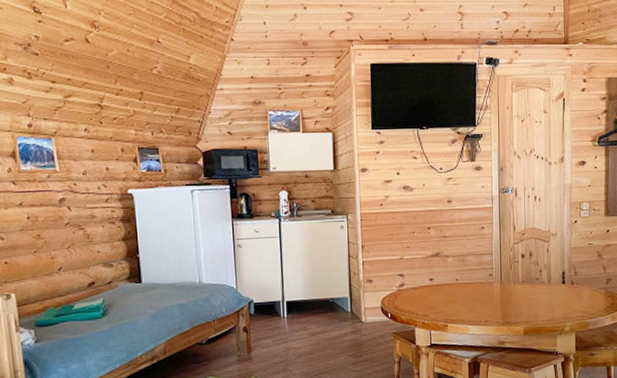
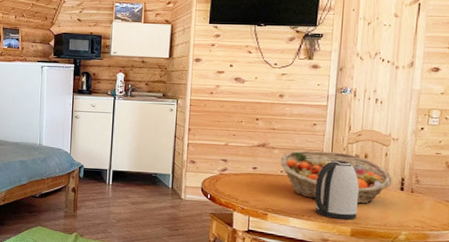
fruit basket: none [455,253,555,304] -> present [281,150,392,204]
kettle: none [488,260,527,320] -> present [314,159,359,220]

